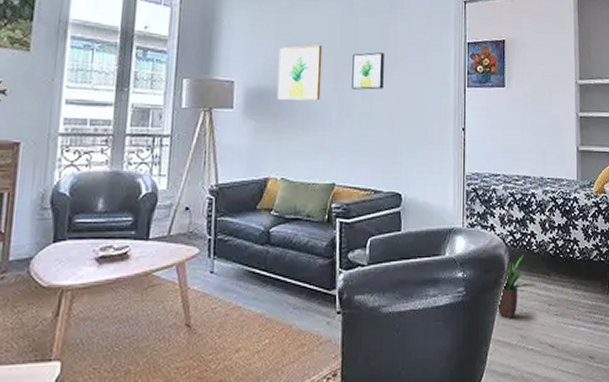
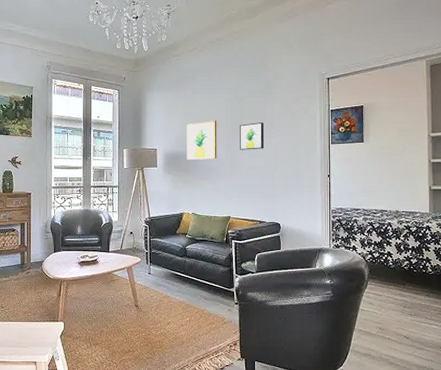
potted plant: present [497,254,536,319] -> none [359,269,393,316]

